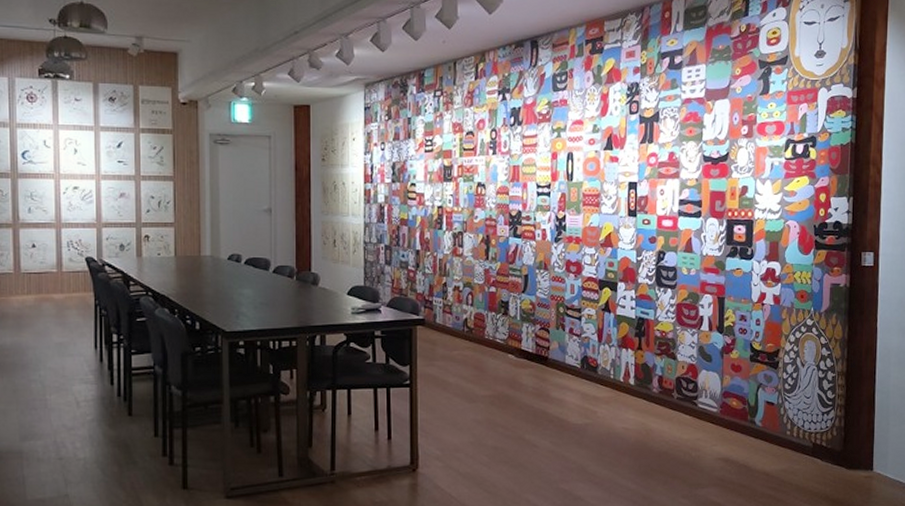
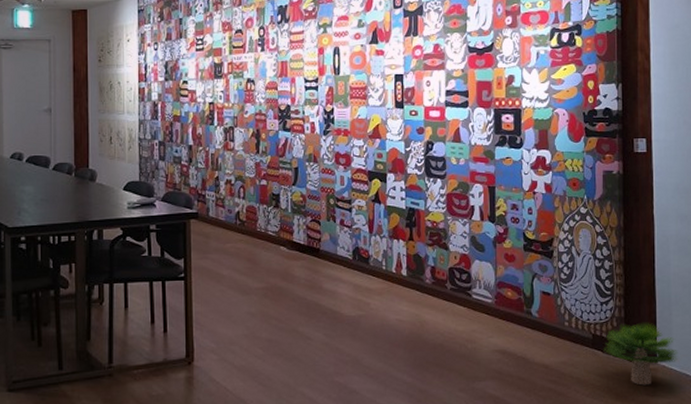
potted plant: none [823,431,894,492] -> present [604,322,679,386]

